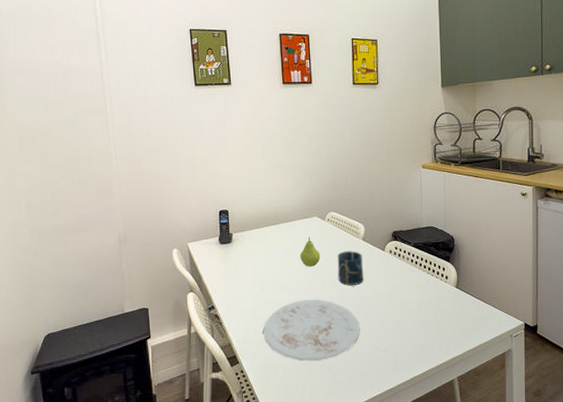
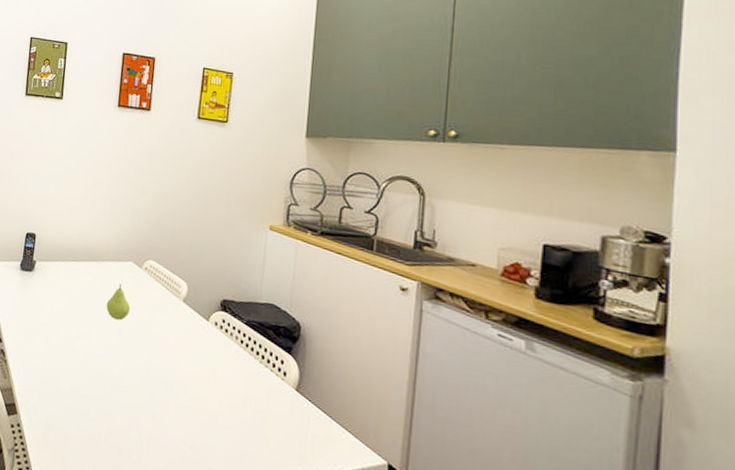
plate: present [263,299,360,361] -> none [50,356,165,439]
cup: present [337,251,364,286] -> none [147,310,180,356]

